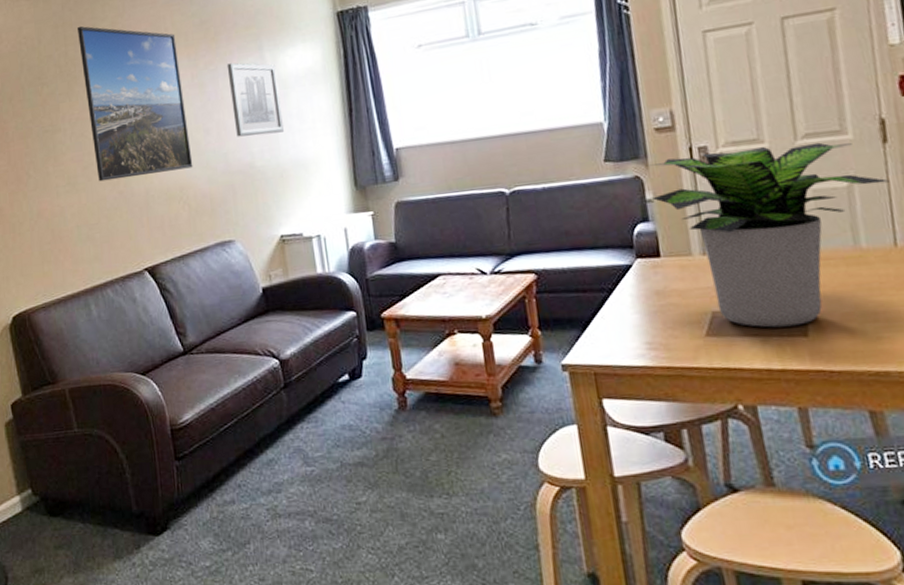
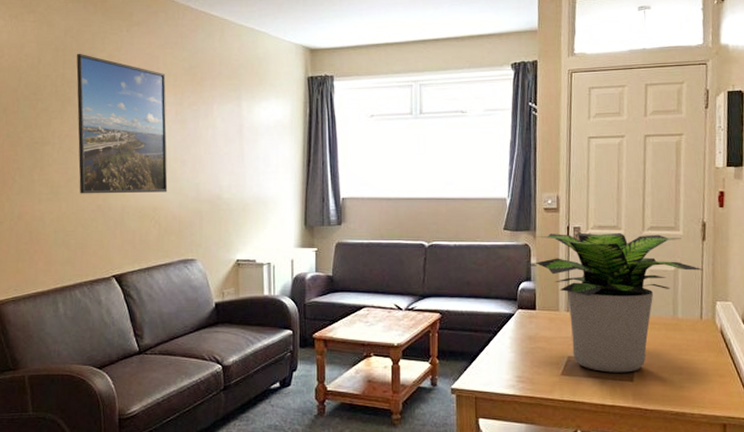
wall art: present [227,62,285,137] -> none [208,106,252,172]

